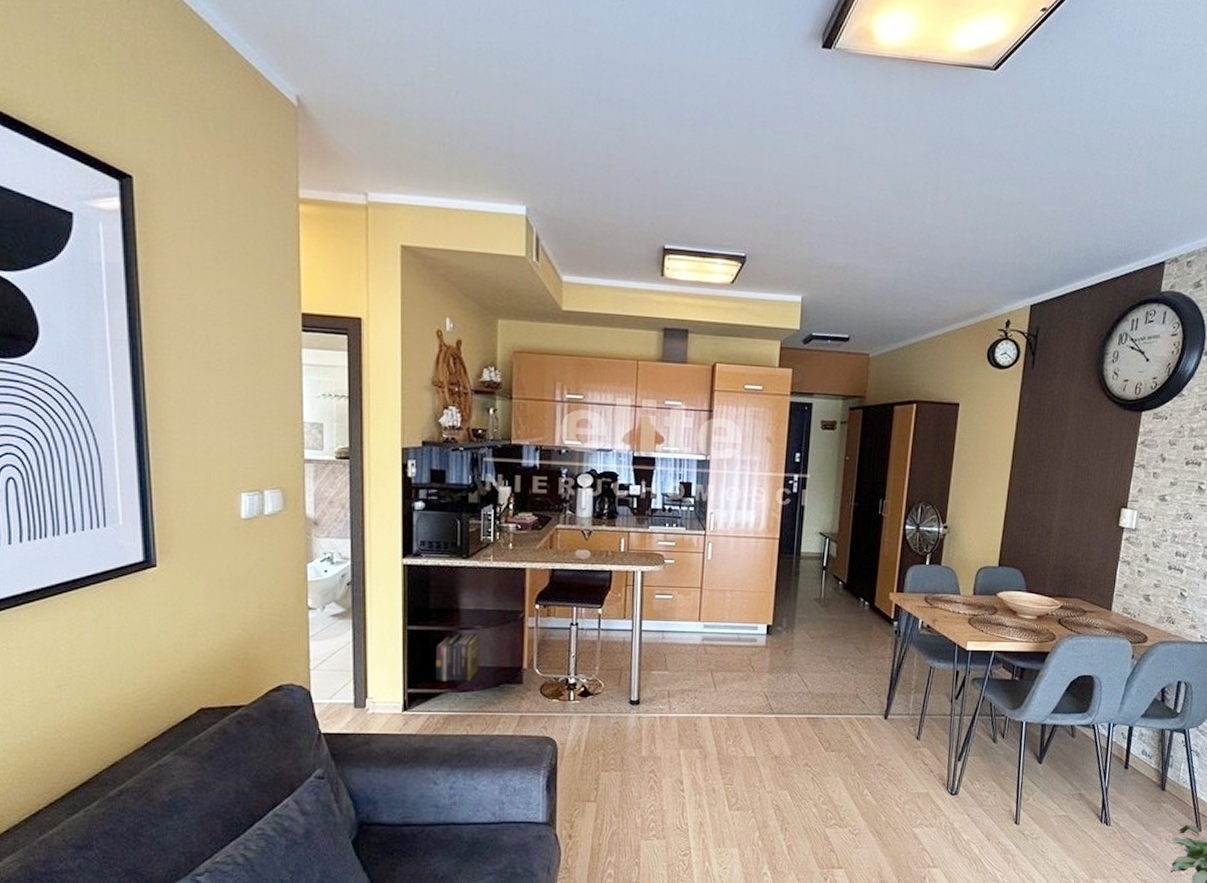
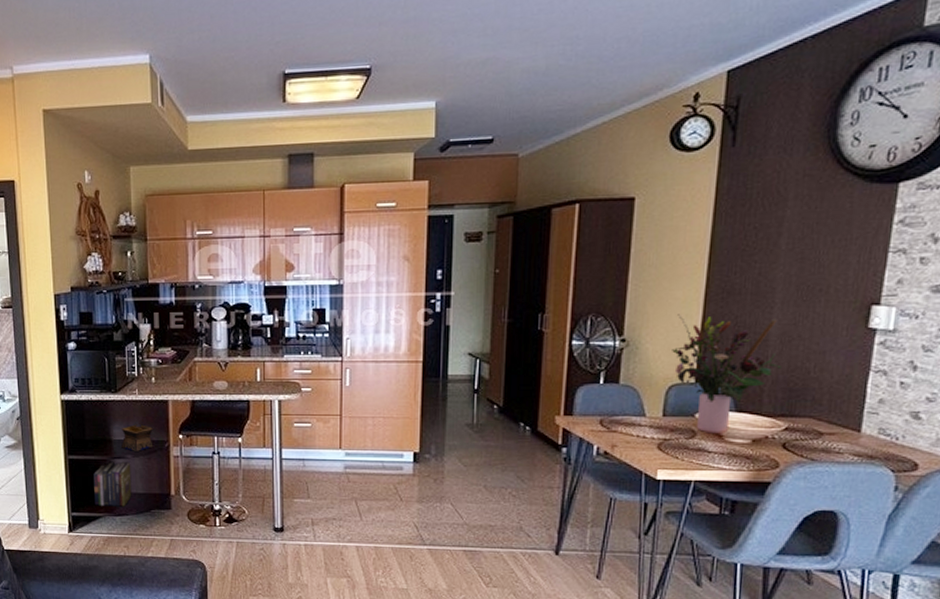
decorative box: none [470,593,507,623] -> present [121,424,154,453]
bouquet: none [982,507,1060,611] -> present [672,314,782,434]

